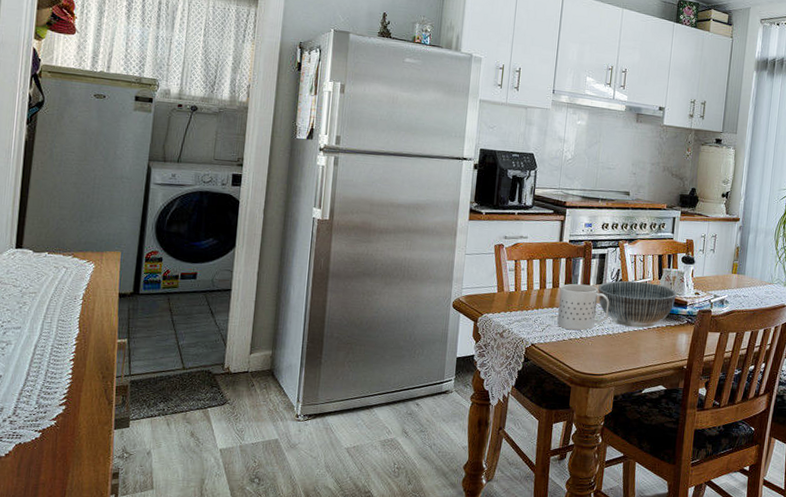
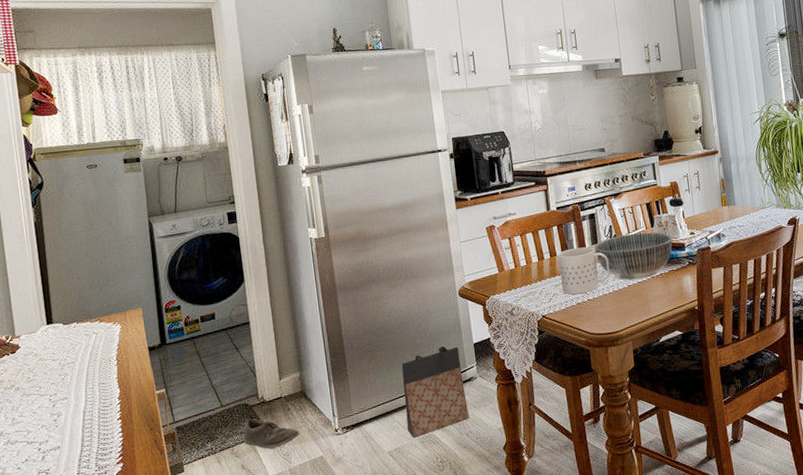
shoe: none [198,388,259,422] -> present [243,419,300,449]
bag: none [370,353,441,439] -> present [401,346,469,438]

